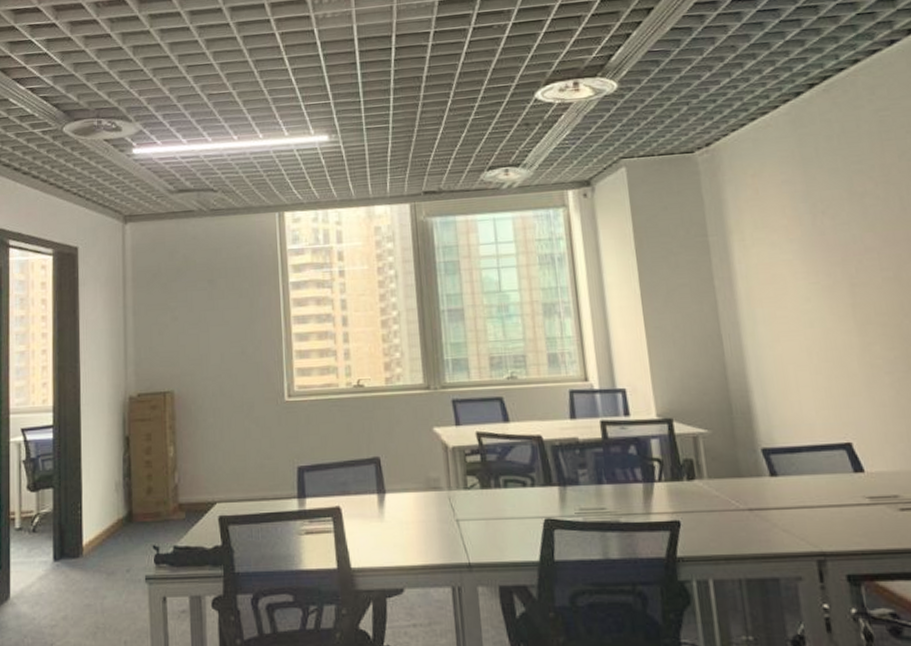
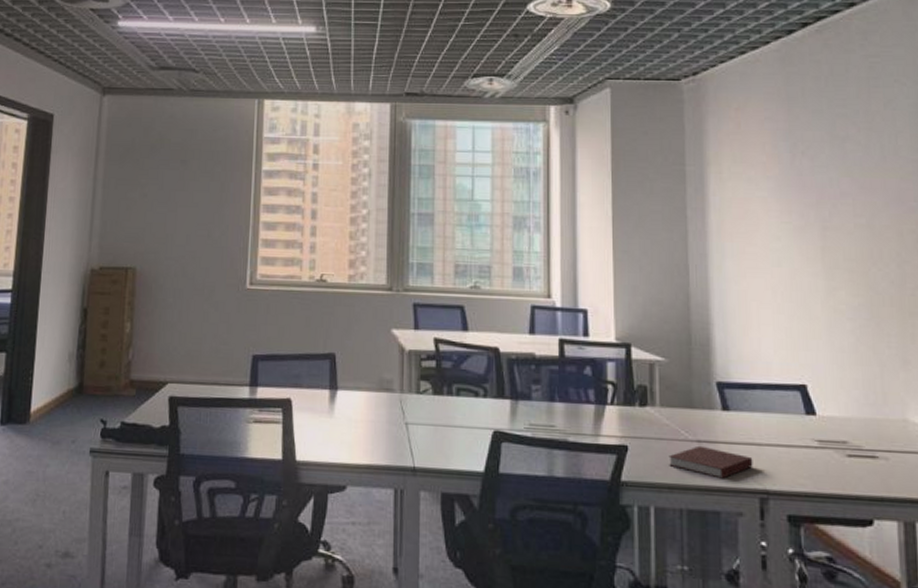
notebook: none [722,514,807,545] -> present [669,445,753,479]

